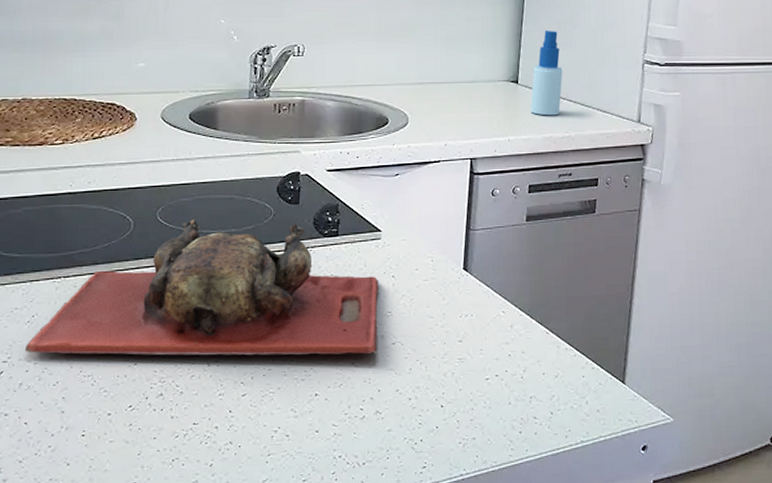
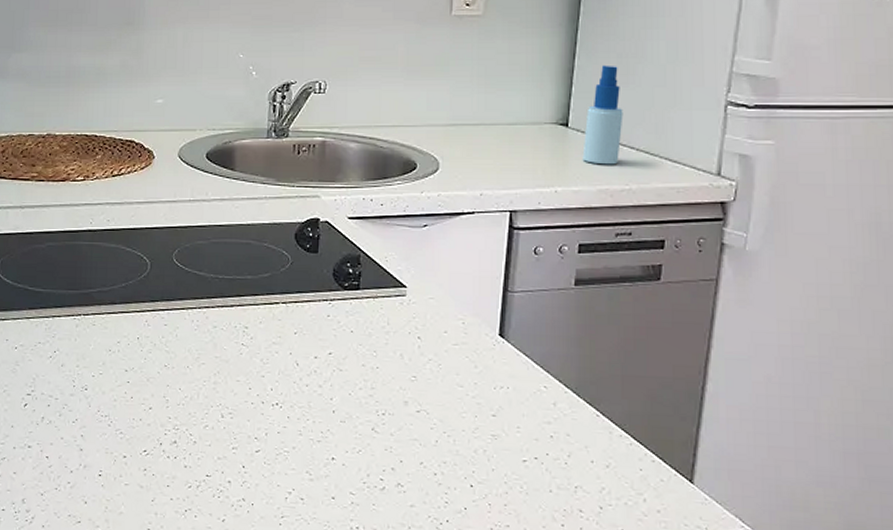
cutting board: present [24,219,379,356] -> none [46,263,403,422]

